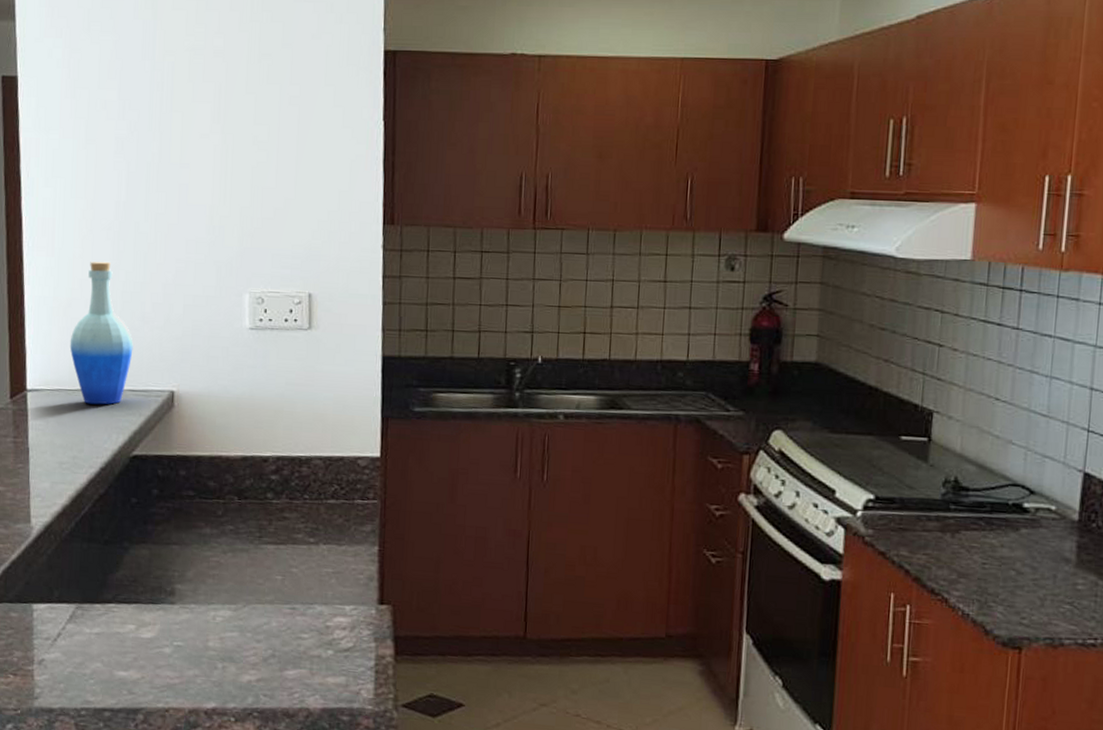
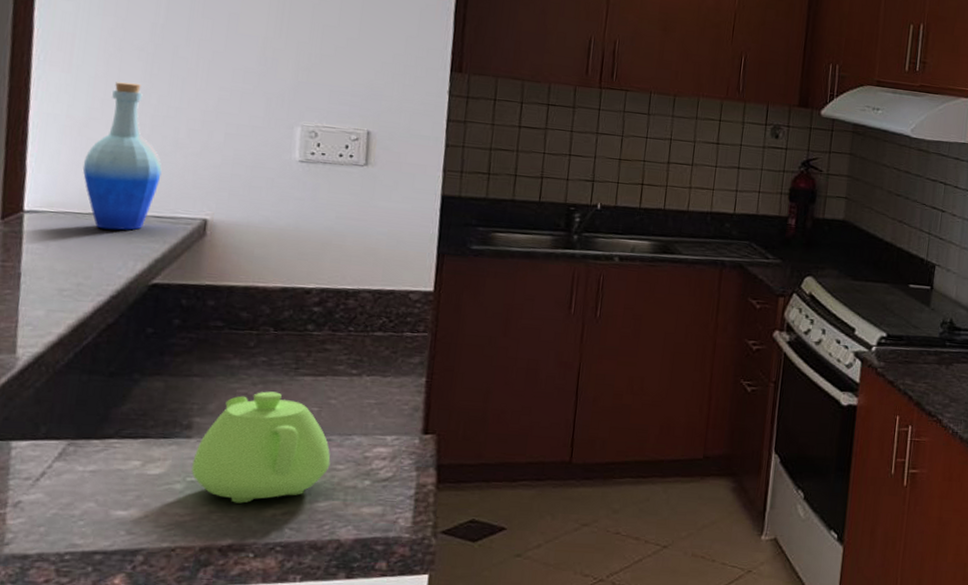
teapot: none [177,559,296,669] -> present [191,391,331,504]

